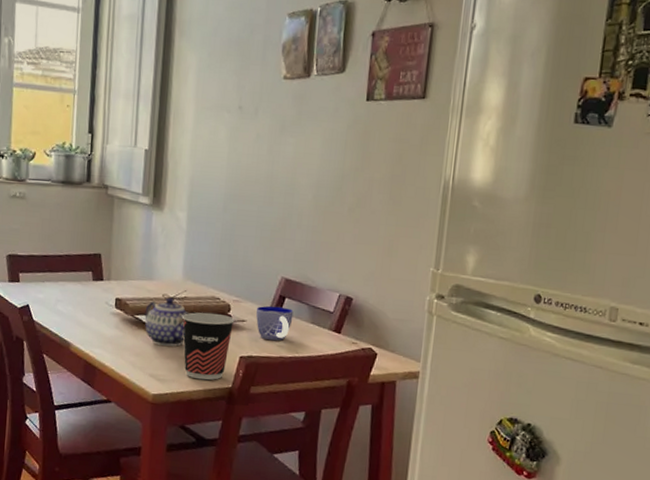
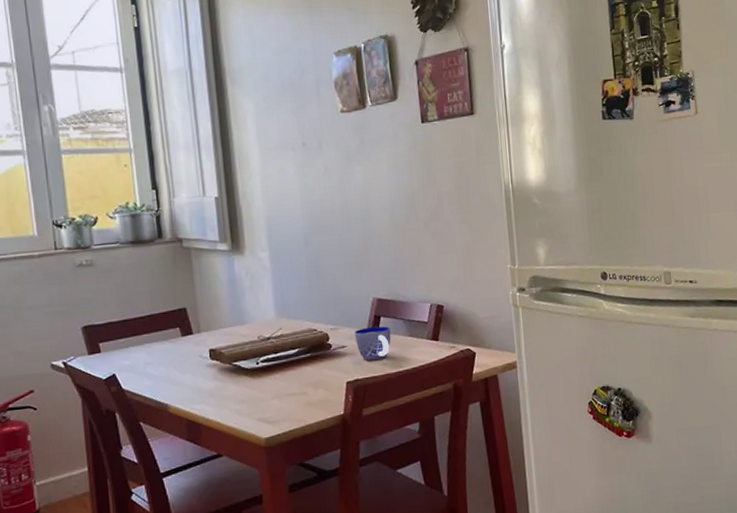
teapot: present [145,297,188,347] -> none [242,338,288,388]
cup: present [181,312,235,380] -> none [281,344,335,414]

